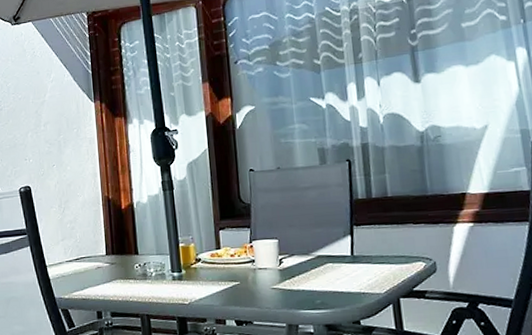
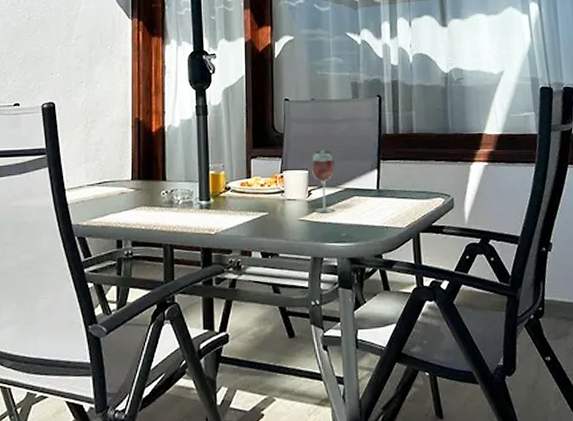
wineglass: none [280,218,307,282] -> present [311,150,335,214]

